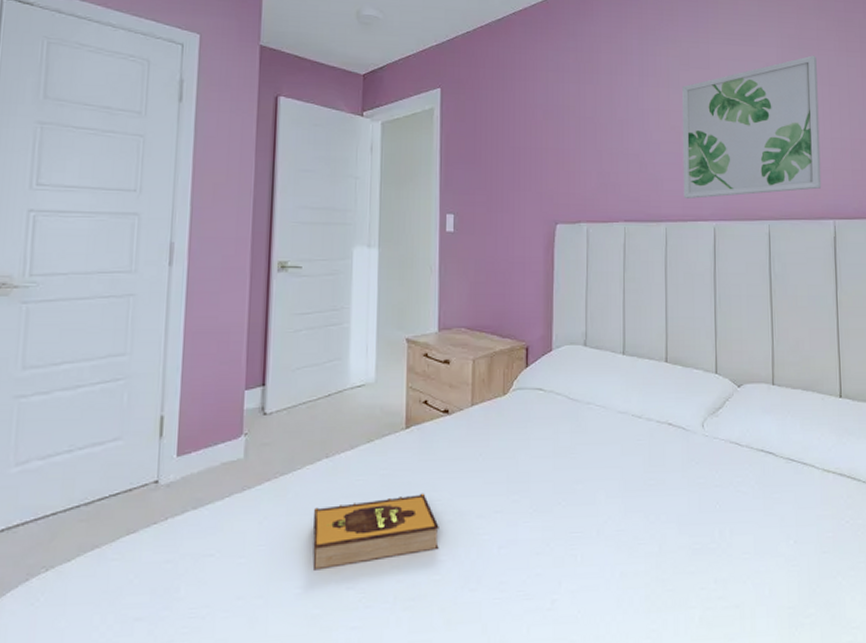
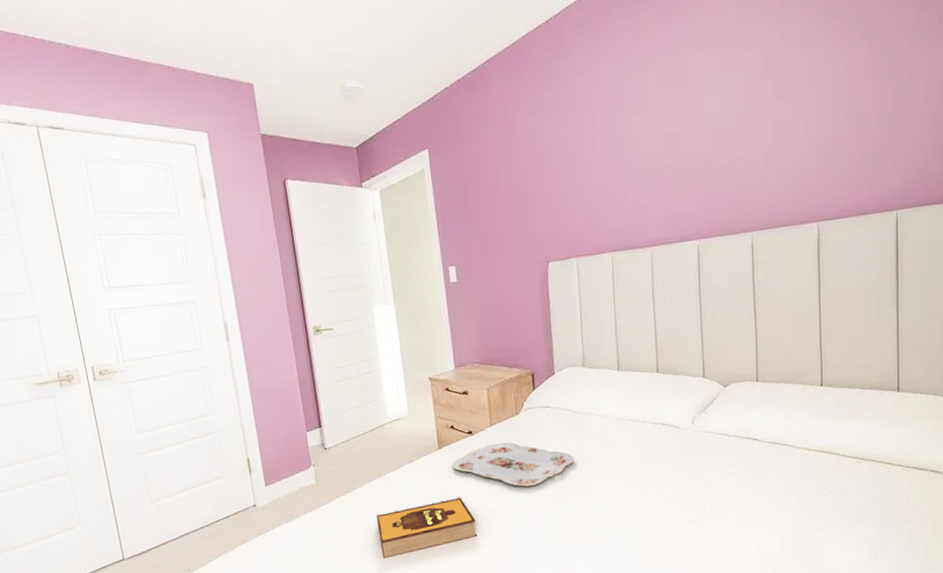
serving tray: none [418,428,566,487] -> present [451,442,574,487]
wall art: present [682,55,822,199] -> none [661,52,806,222]

